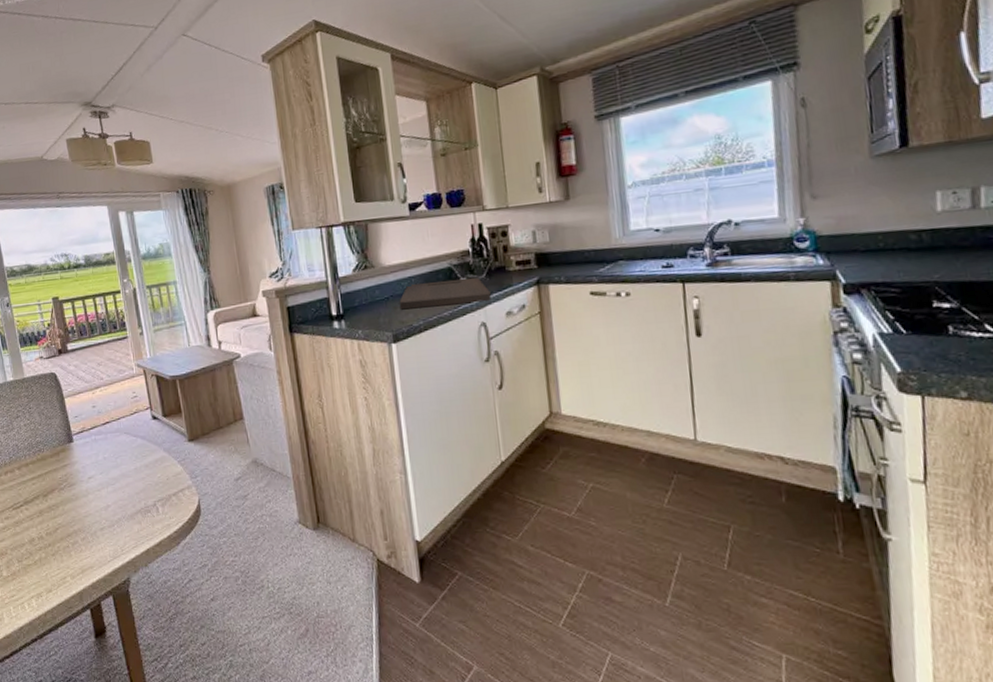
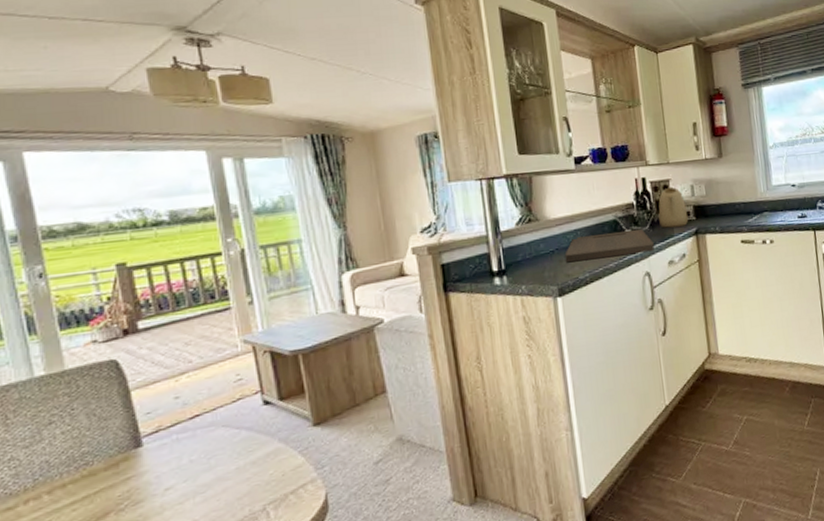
kettle: none [496,233,530,278] -> present [658,186,689,229]

